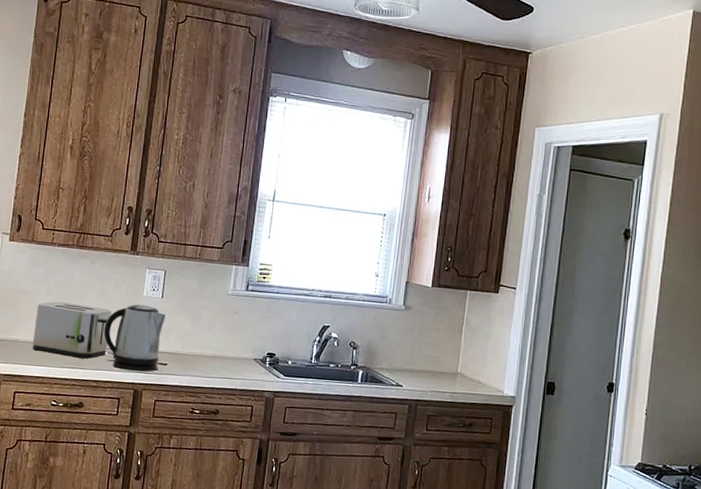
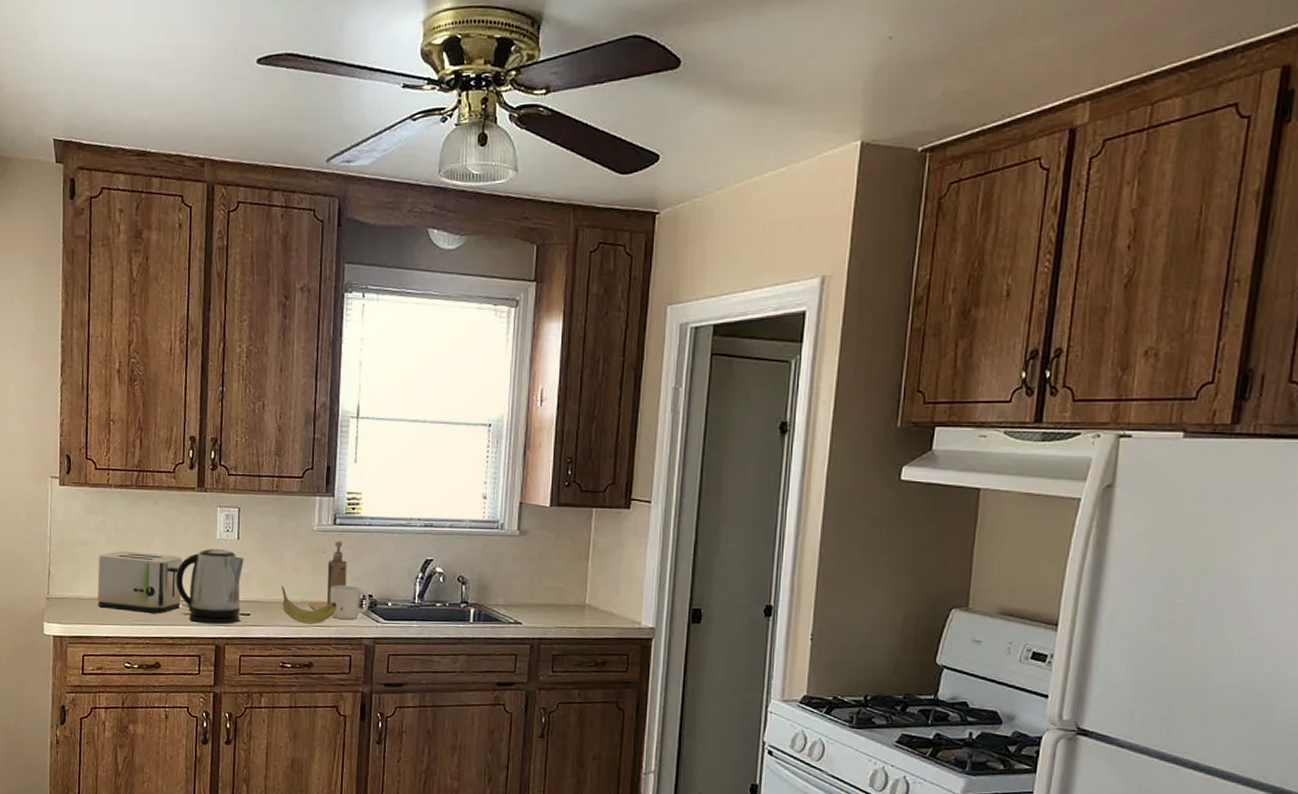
fruit: none [196,341,244,377] -> present [281,586,337,624]
soap dispenser: none [219,304,256,365] -> present [309,540,348,611]
mug: none [238,343,273,374] -> present [330,585,370,620]

